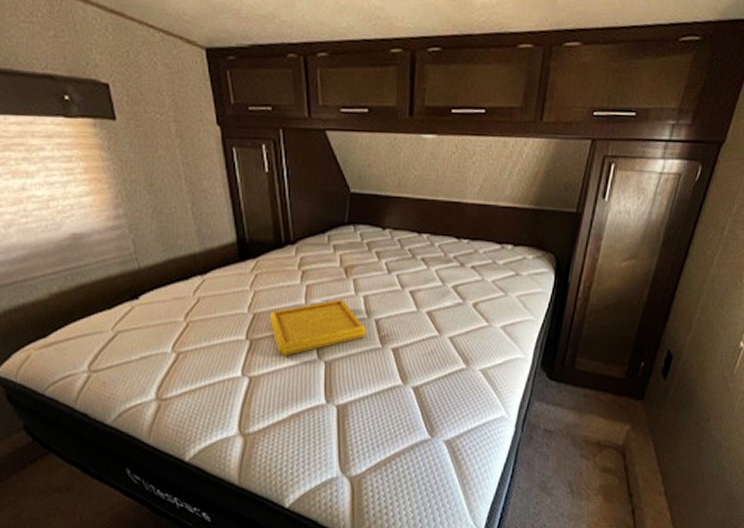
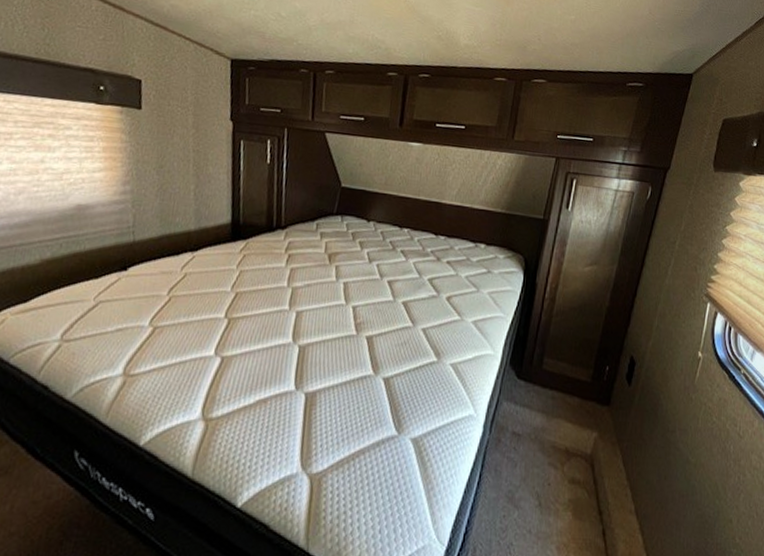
serving tray: present [268,300,367,356] -> none [250,284,344,338]

